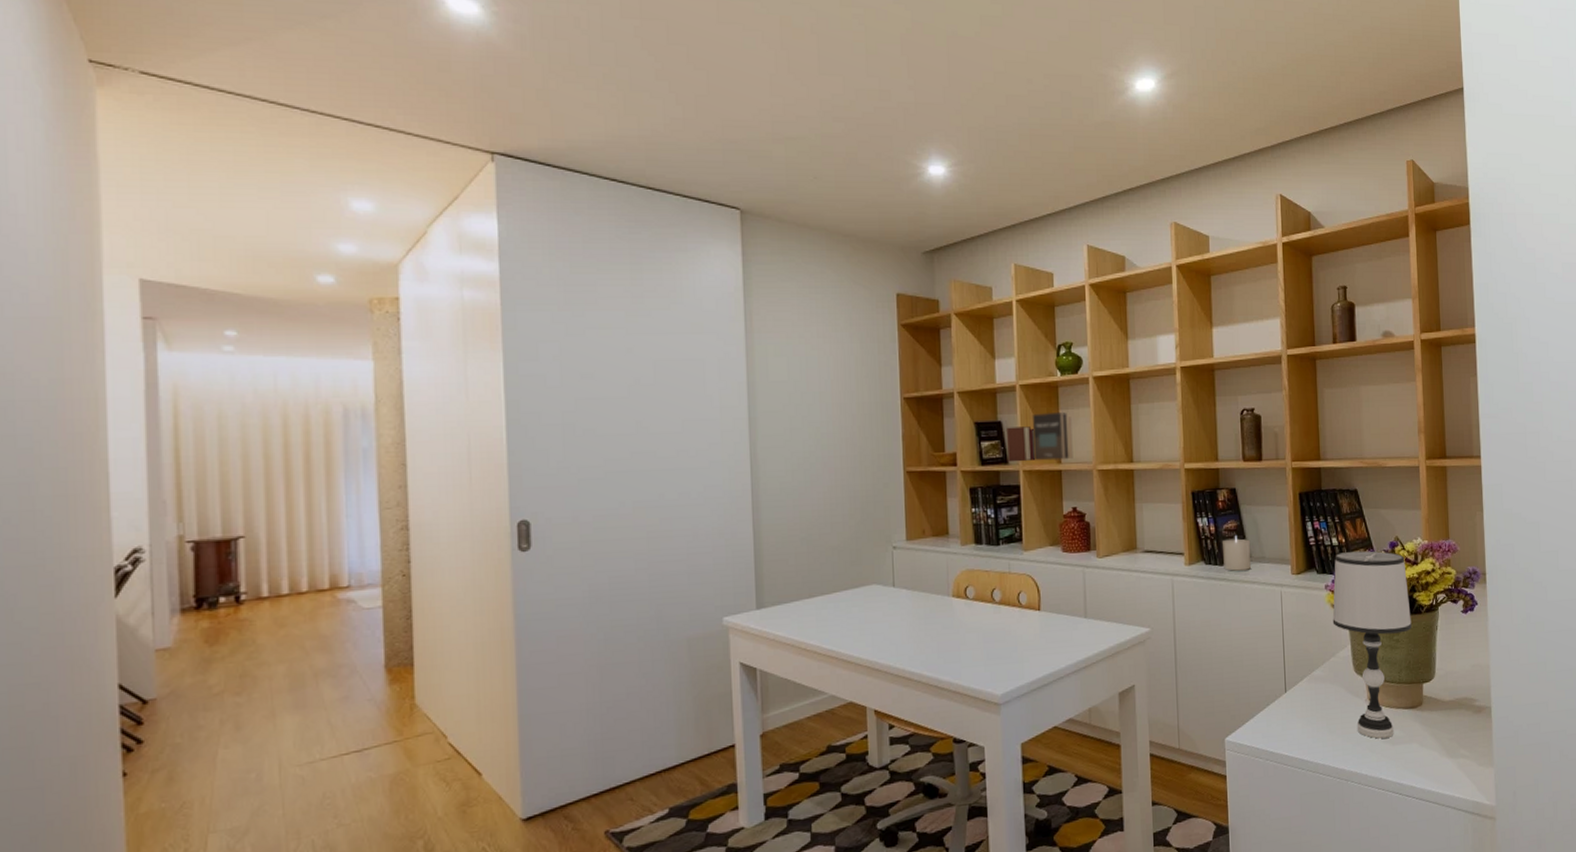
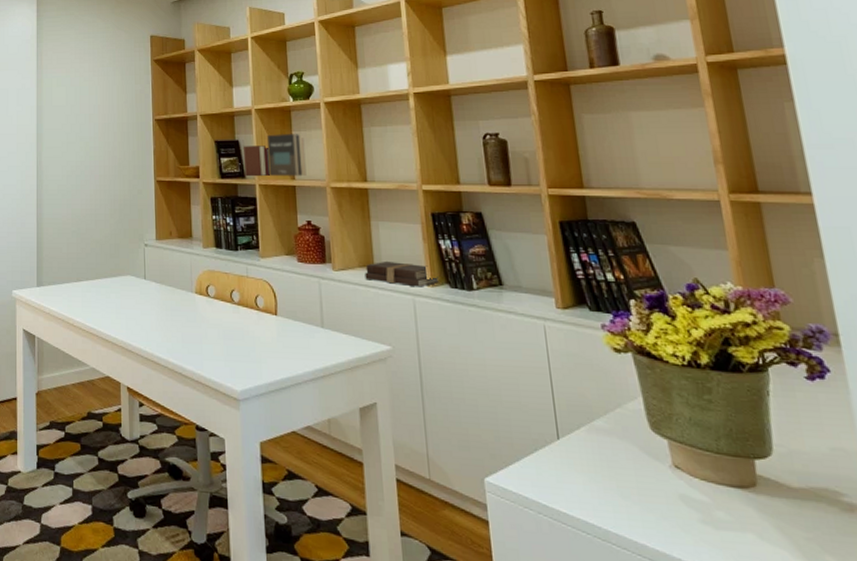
book: none [1128,543,1195,567] -> present [365,260,439,287]
candle: present [1221,536,1251,571] -> none [468,261,505,298]
table lamp: present [1332,551,1412,739] -> none [611,290,730,519]

